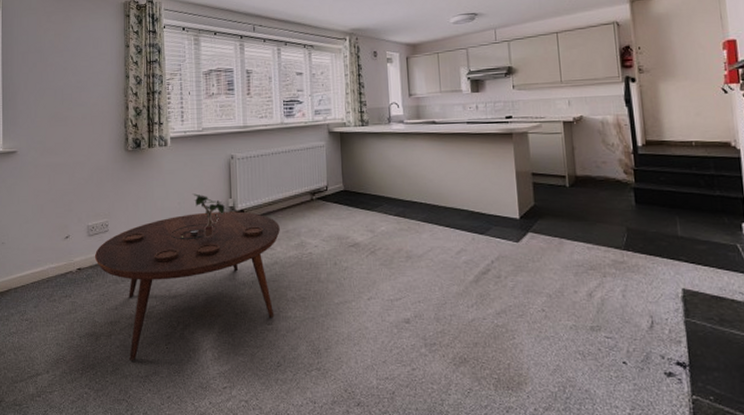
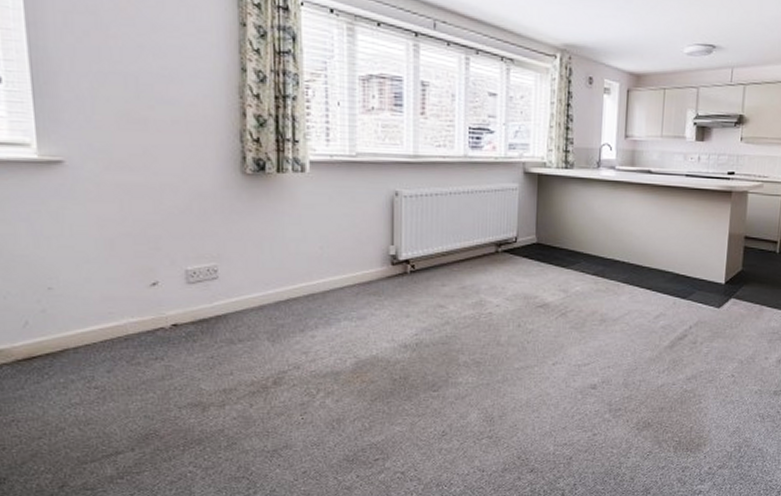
coffee table: present [94,211,280,360] -> none [197,260,455,433]
potted plant: present [193,193,227,237] -> none [341,236,387,291]

